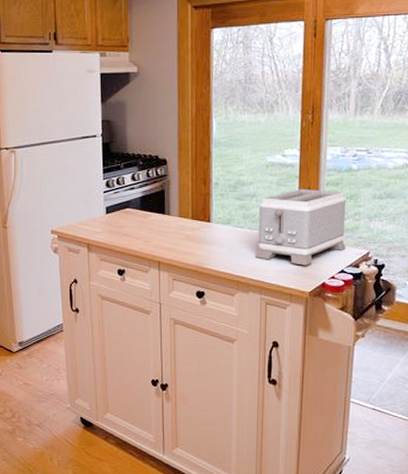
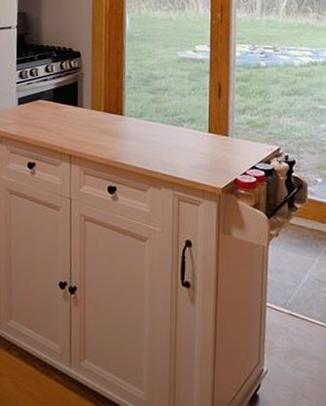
toaster: present [255,189,346,266] -> none [168,84,257,161]

